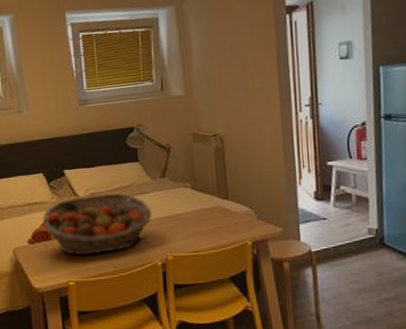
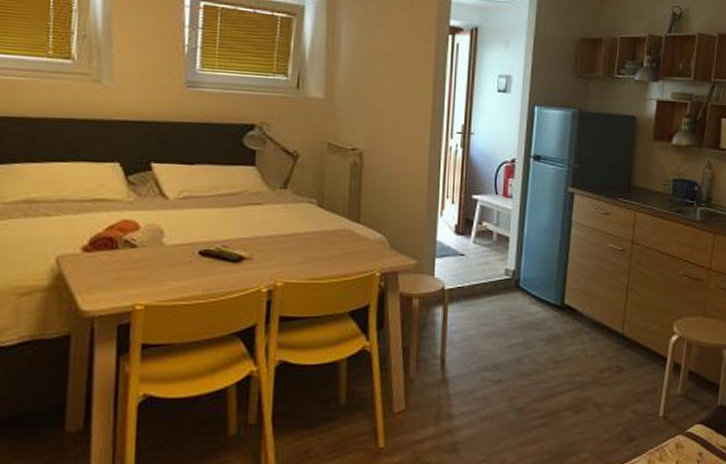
fruit basket: present [43,193,152,256] -> none [109,198,264,273]

